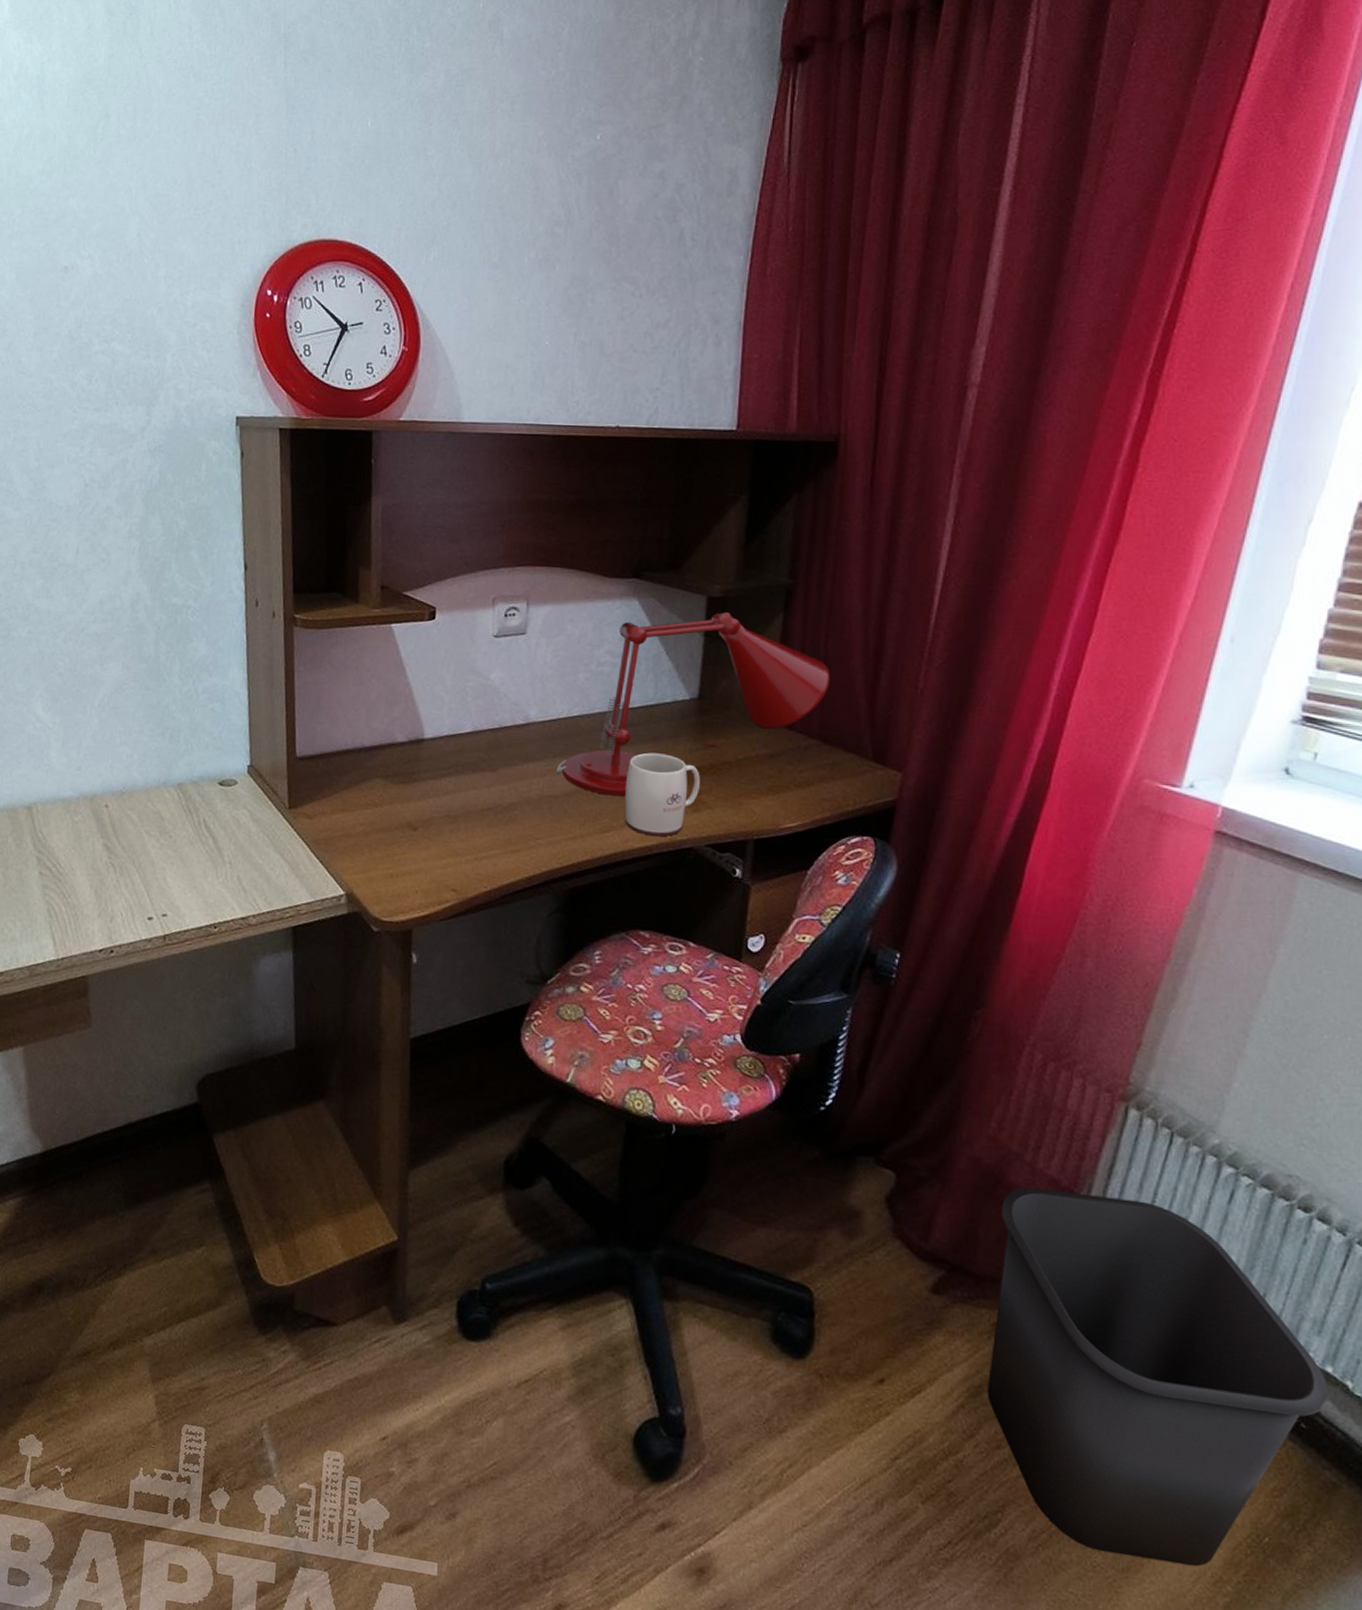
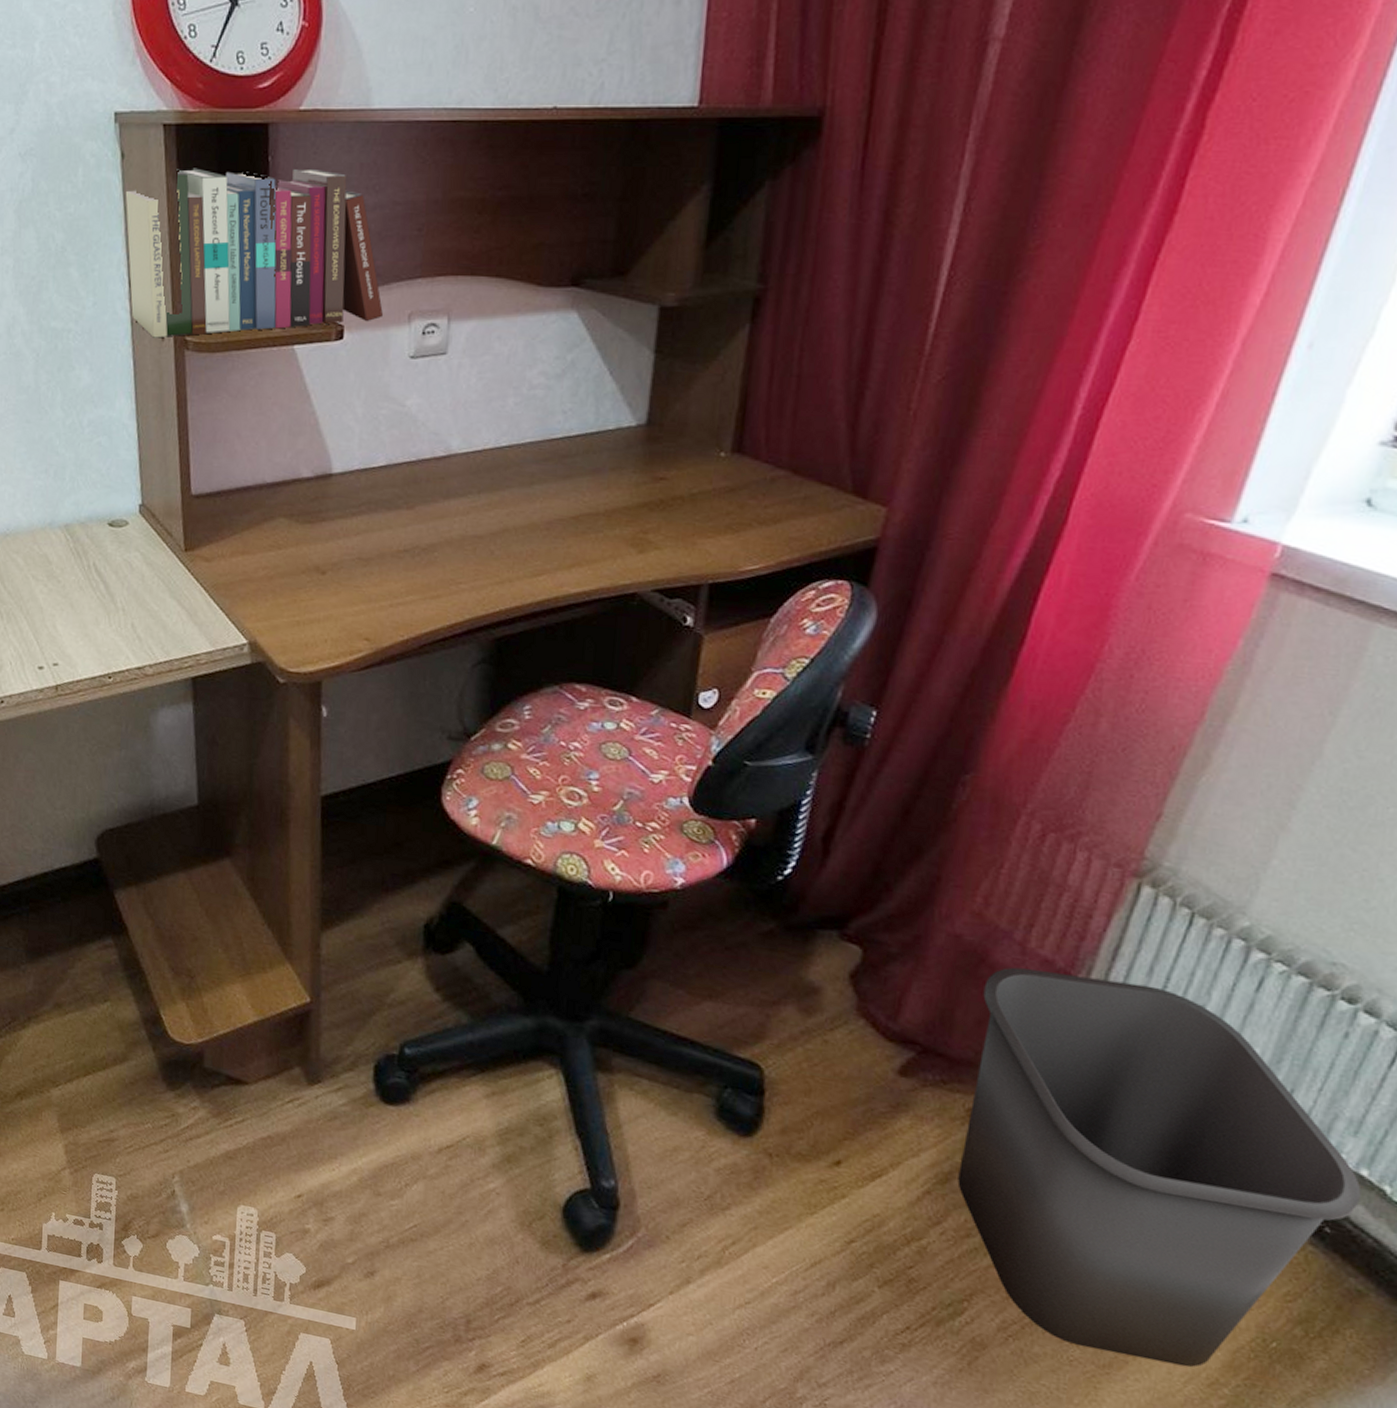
books: none [243,467,471,615] -> present [125,168,384,338]
desk lamp: present [556,612,831,797] -> none [481,324,805,536]
mug: present [624,752,700,837] -> none [558,486,647,581]

